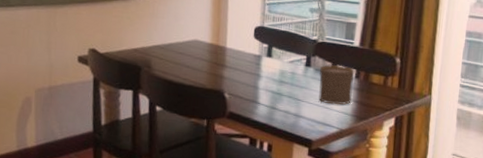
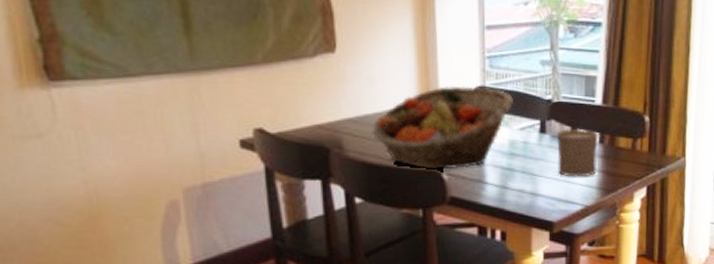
fruit basket: none [173,24,286,90] -> present [371,85,513,170]

